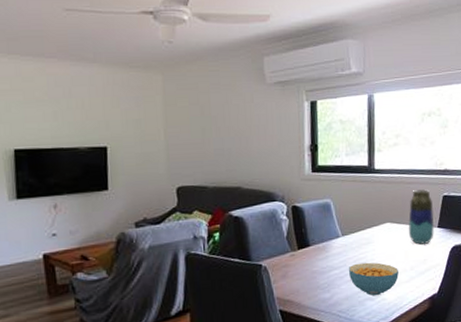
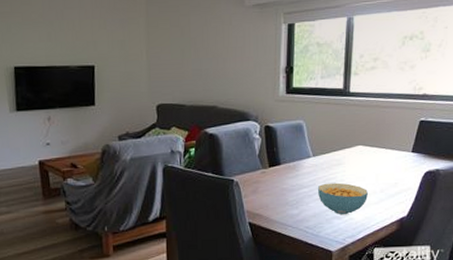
vase: present [408,189,435,245] -> none [380,114,409,169]

